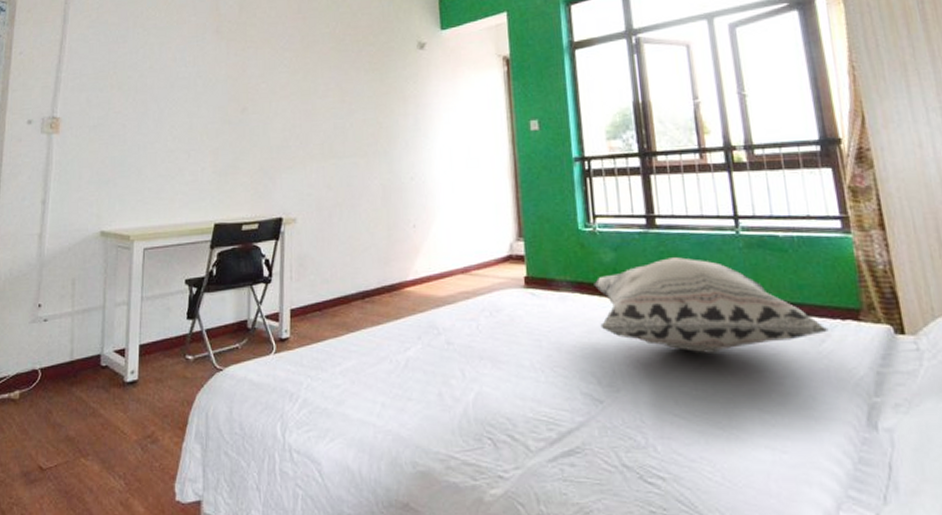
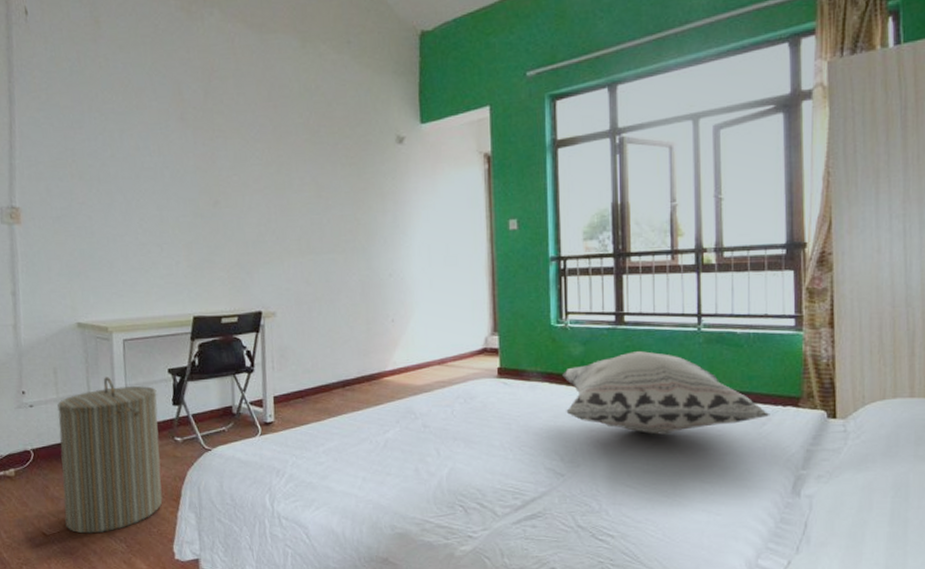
laundry hamper: none [64,288,172,468] -> present [57,377,163,534]

